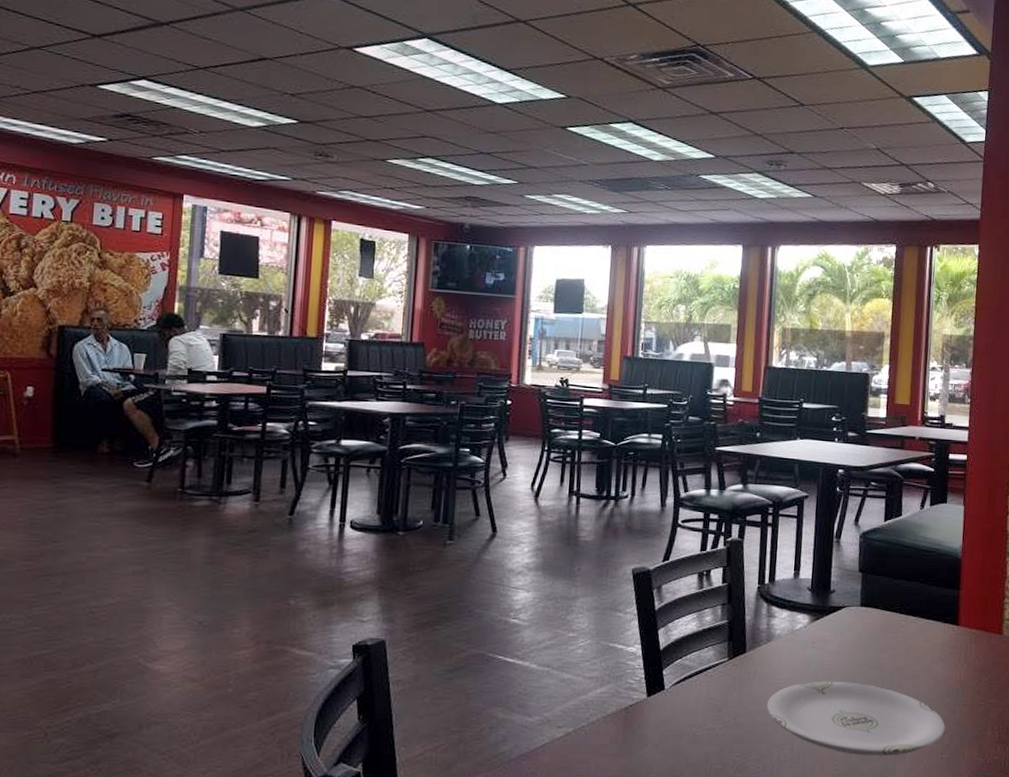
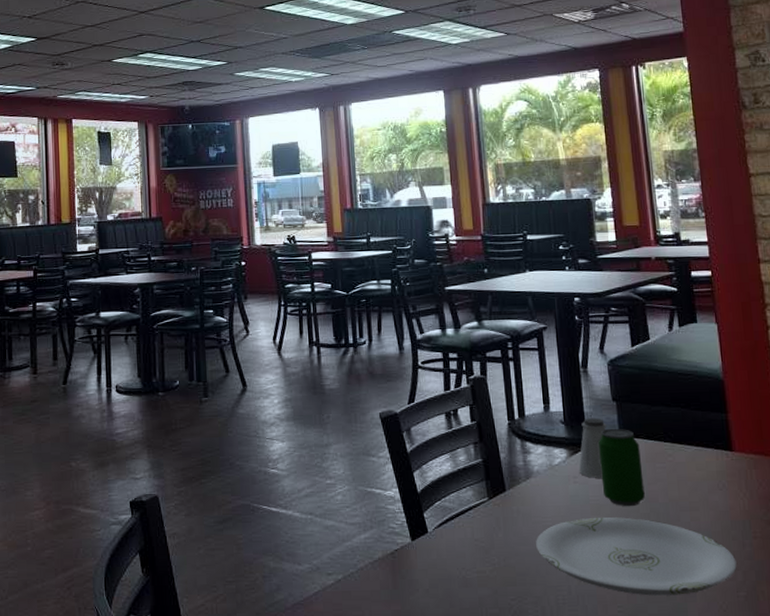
saltshaker: none [817,586,850,644] -> present [578,417,607,478]
beverage can: none [837,598,877,673] -> present [598,428,645,507]

